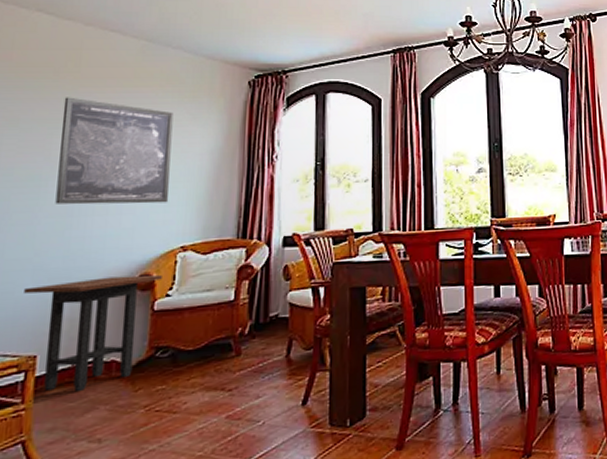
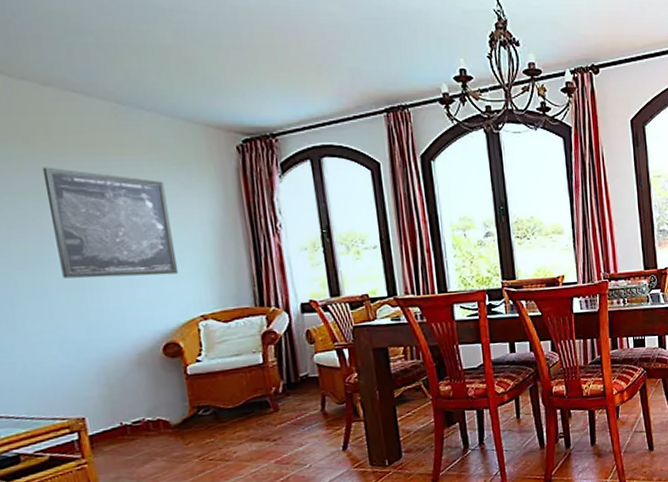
side table: present [24,275,164,391] -> none [55,343,190,447]

